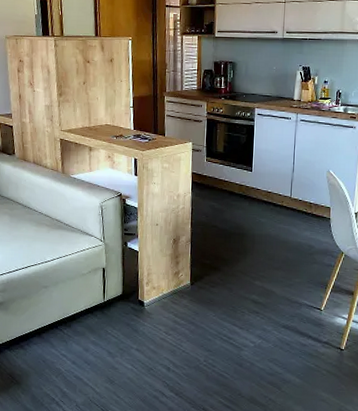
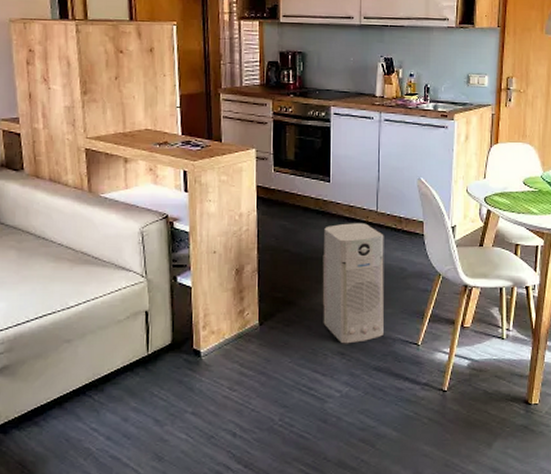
air purifier: none [242,206,296,305] -> present [322,223,384,344]

